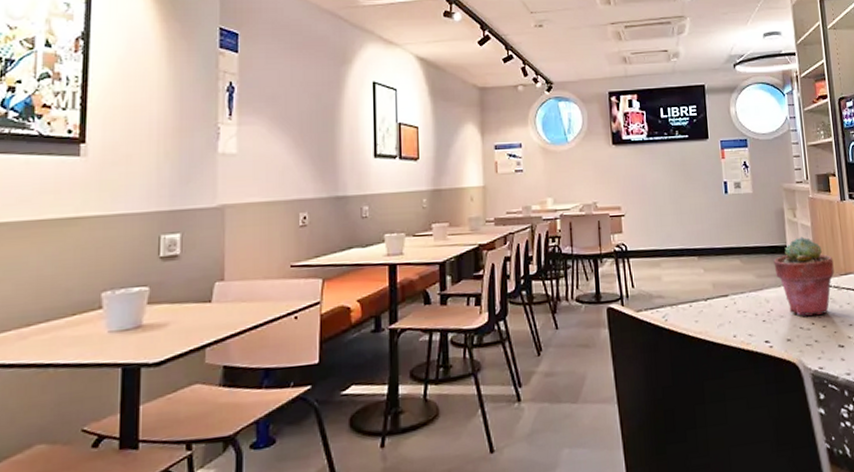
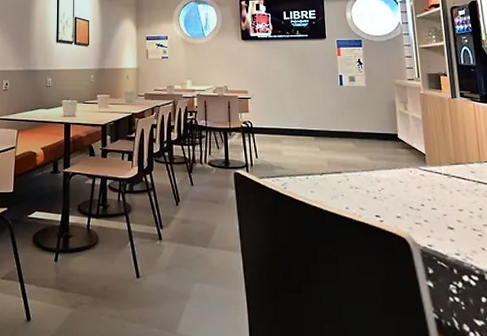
potted succulent: present [773,236,834,316] -> none [385,127,445,199]

